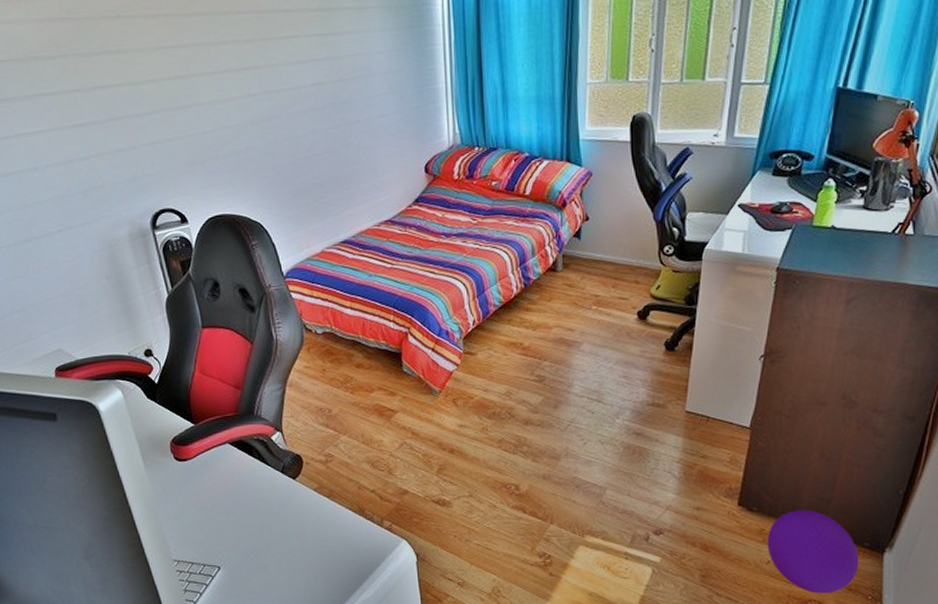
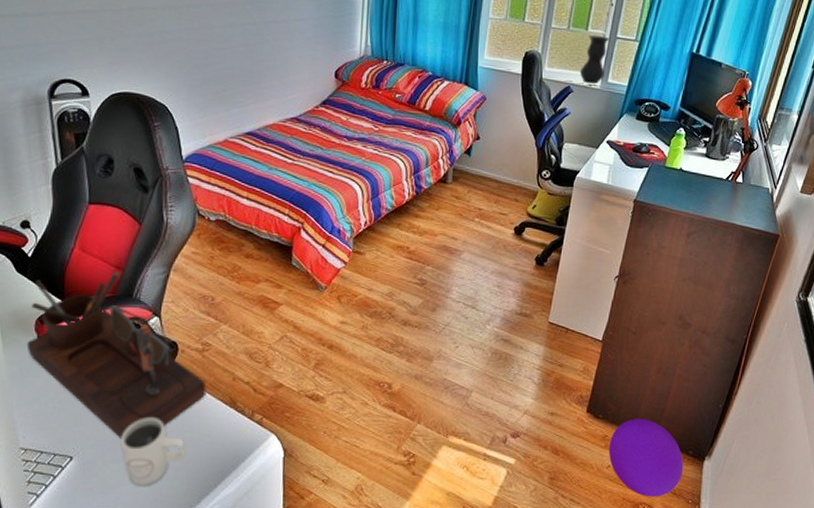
desk organizer: none [164,391,335,550] -> present [26,272,207,440]
mug: none [261,528,323,592] -> present [120,418,186,486]
vase: none [698,84,734,143] -> present [579,35,611,85]

